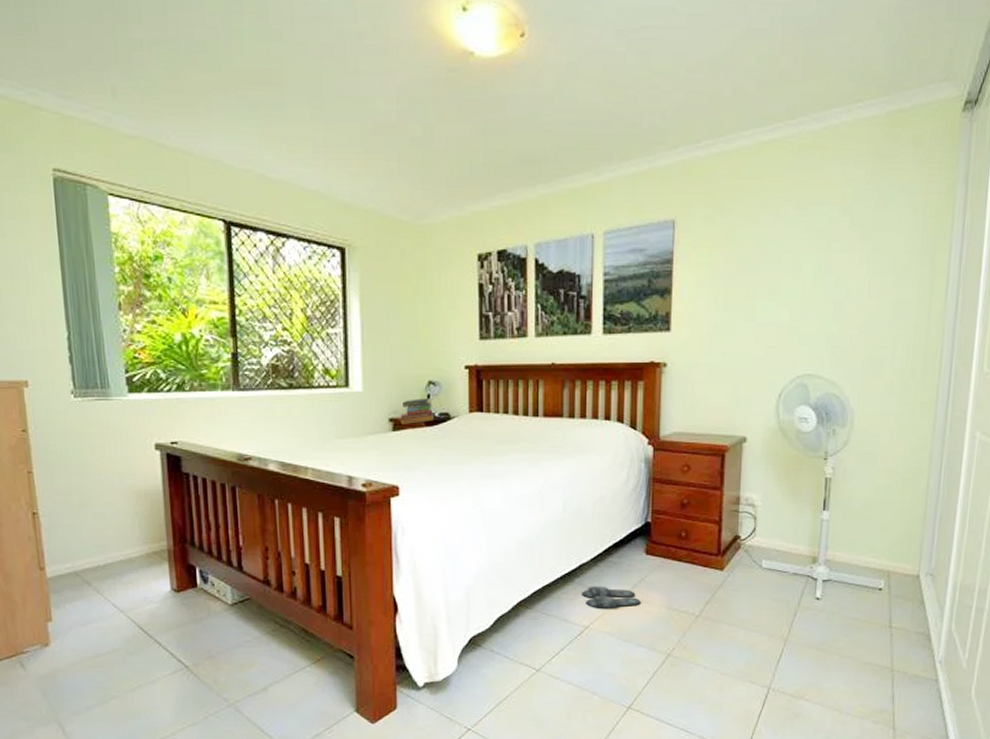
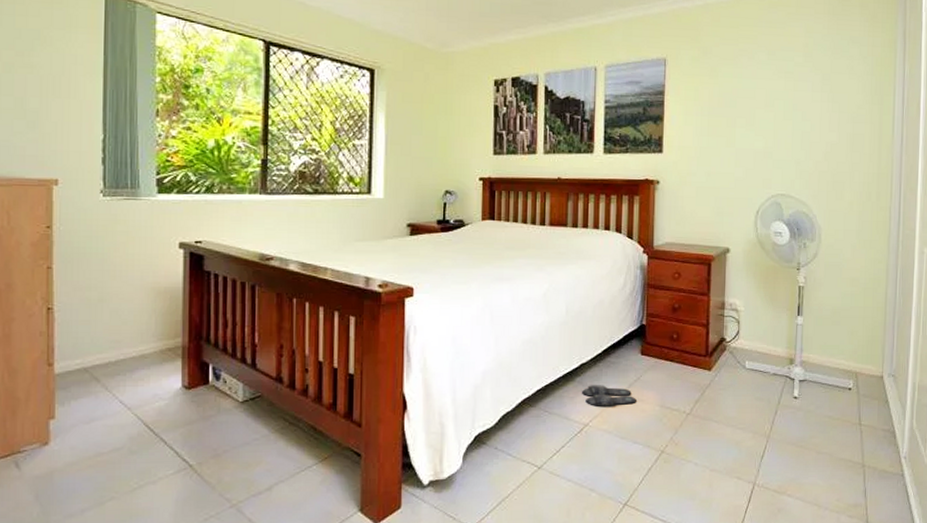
books: present [400,397,435,426] -> none [417,205,450,231]

